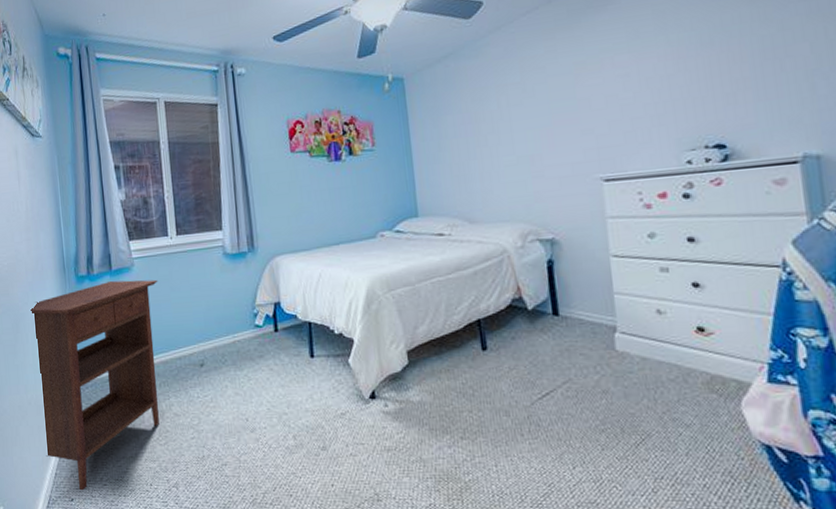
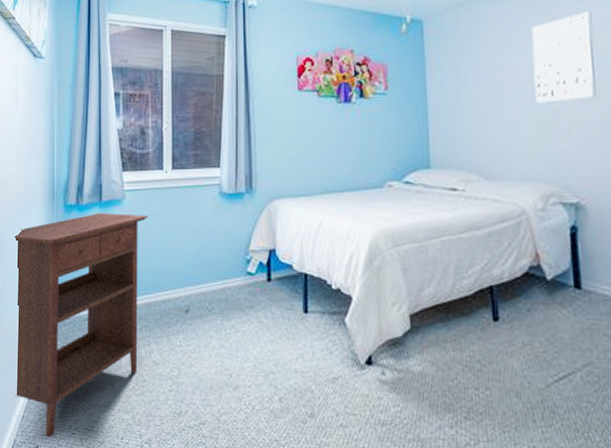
wall art: none [505,61,566,150] -> present [532,11,597,104]

